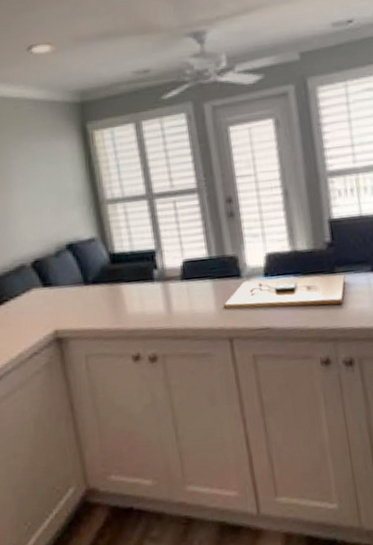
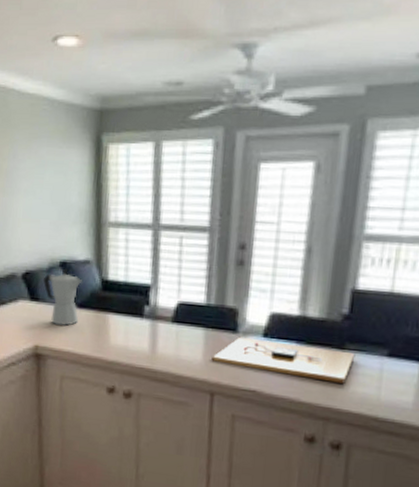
moka pot: none [52,250,94,306] -> present [42,268,82,327]

